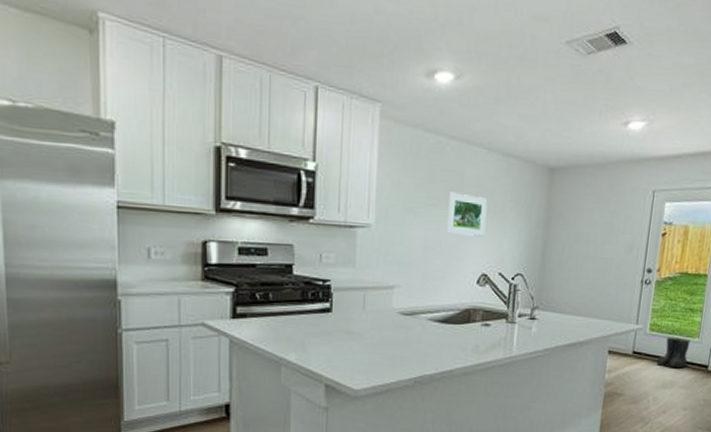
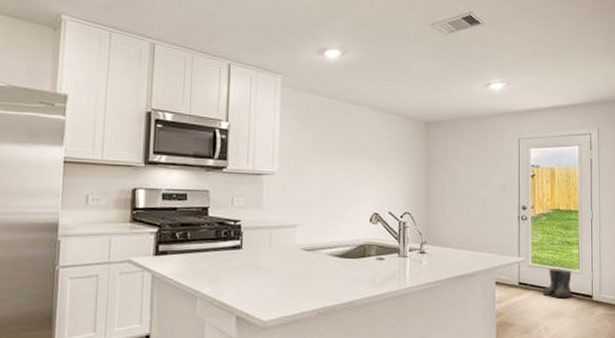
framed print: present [447,192,488,236] -> none [341,144,375,180]

